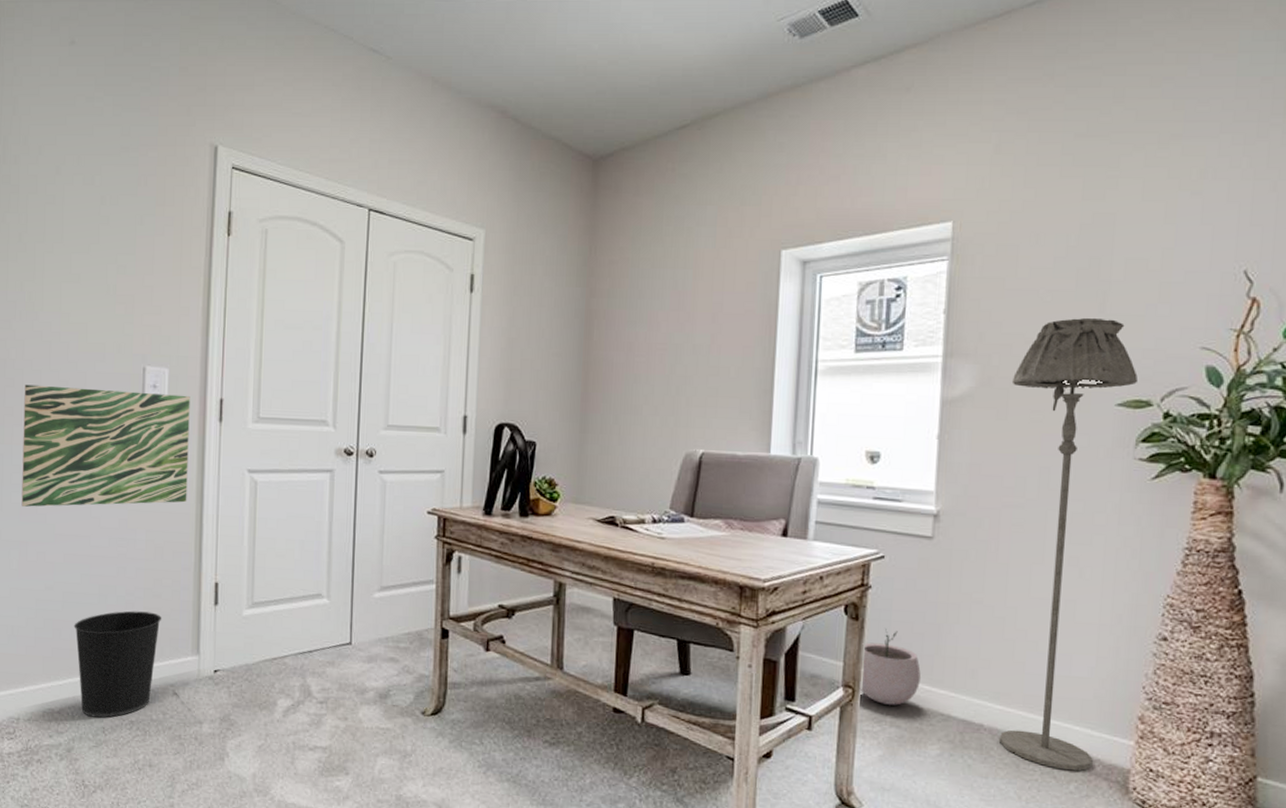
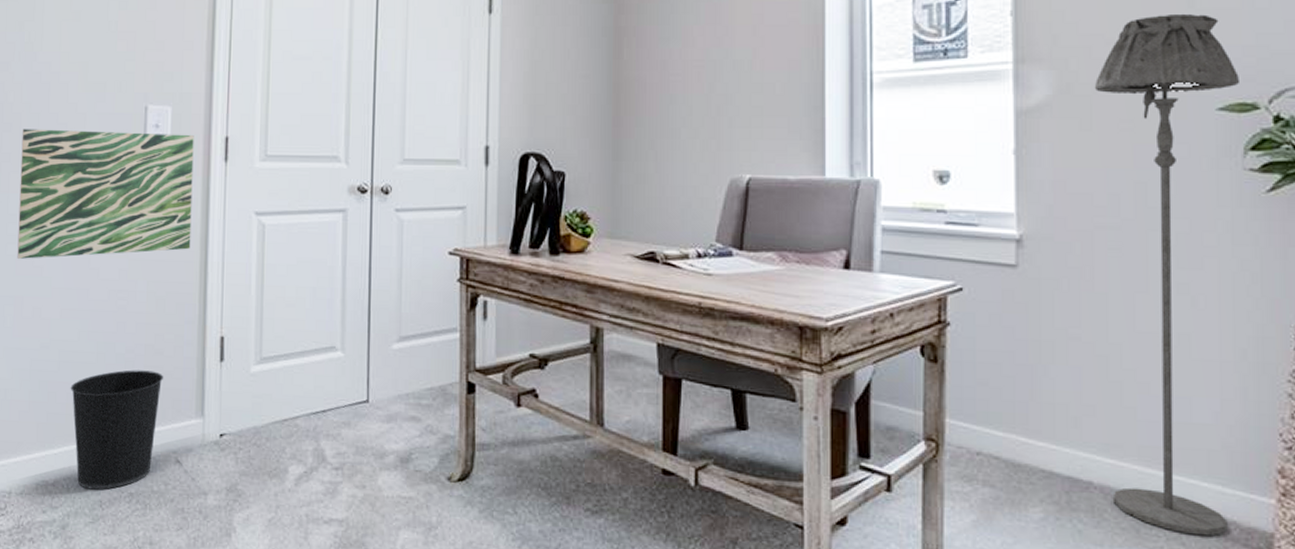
plant pot: present [859,629,921,705] -> none [944,372,1014,461]

